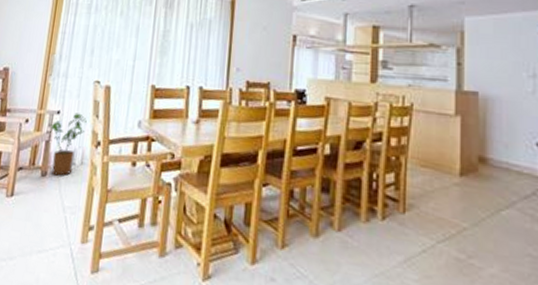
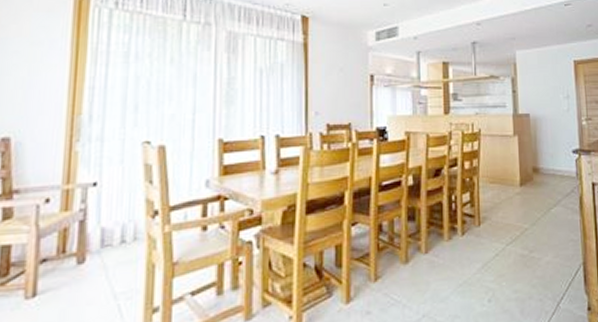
house plant: present [50,113,87,176] -> none [84,181,137,260]

